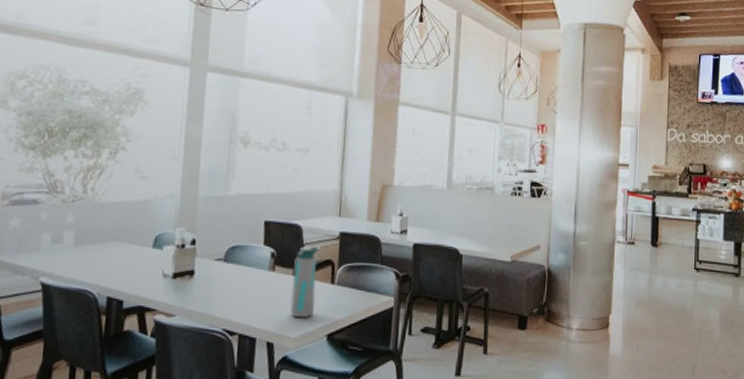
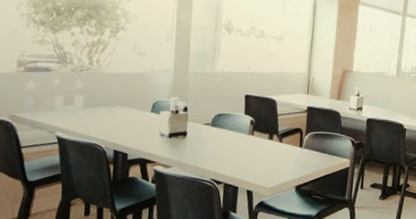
water bottle: present [290,246,321,317] -> none [266,117,291,172]

